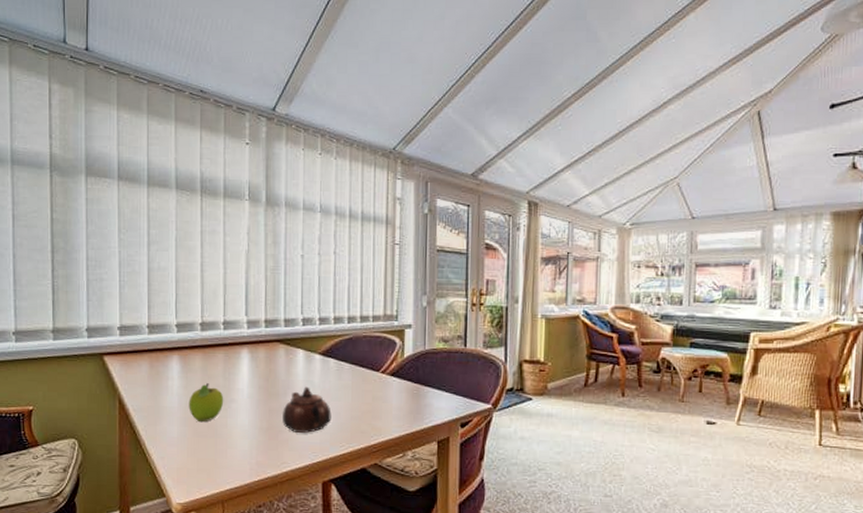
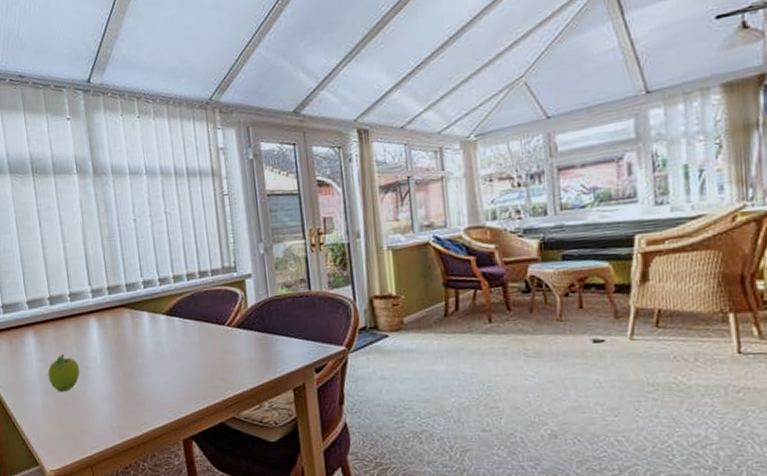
teapot: present [282,386,332,433] -> none [136,347,184,393]

